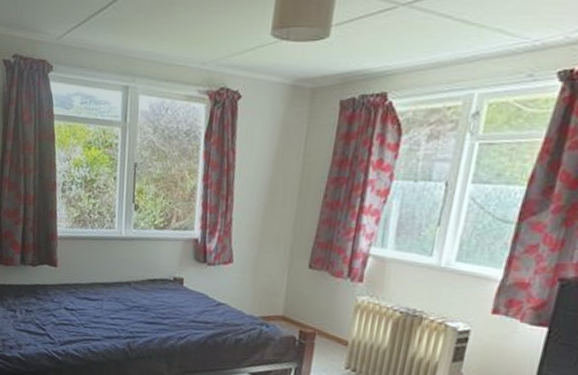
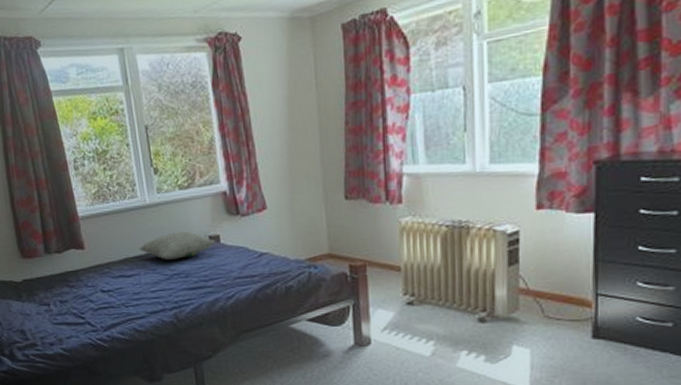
pillow: none [106,267,178,294] -> present [138,231,215,260]

